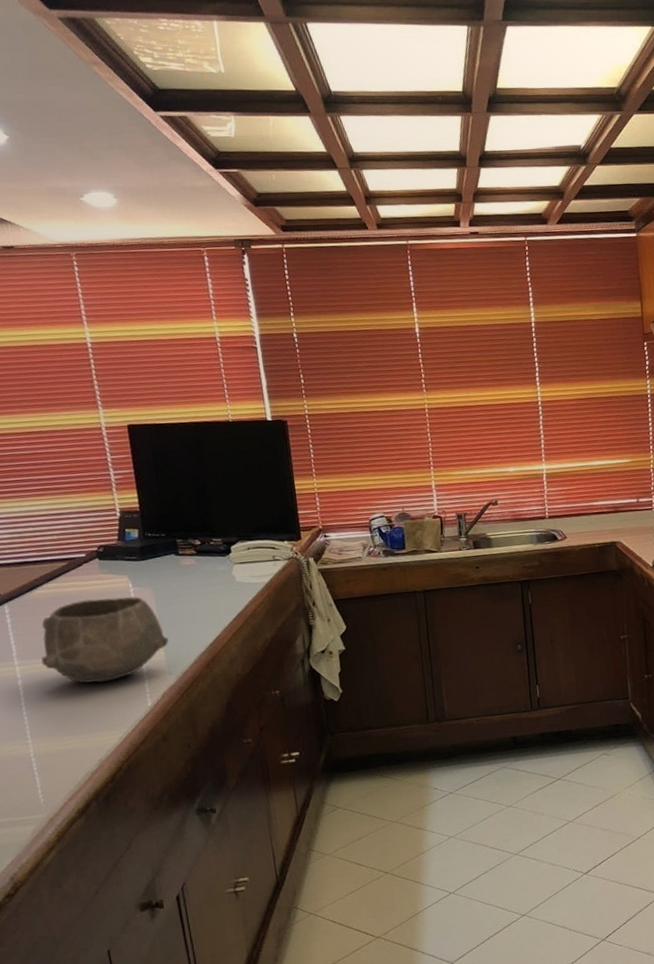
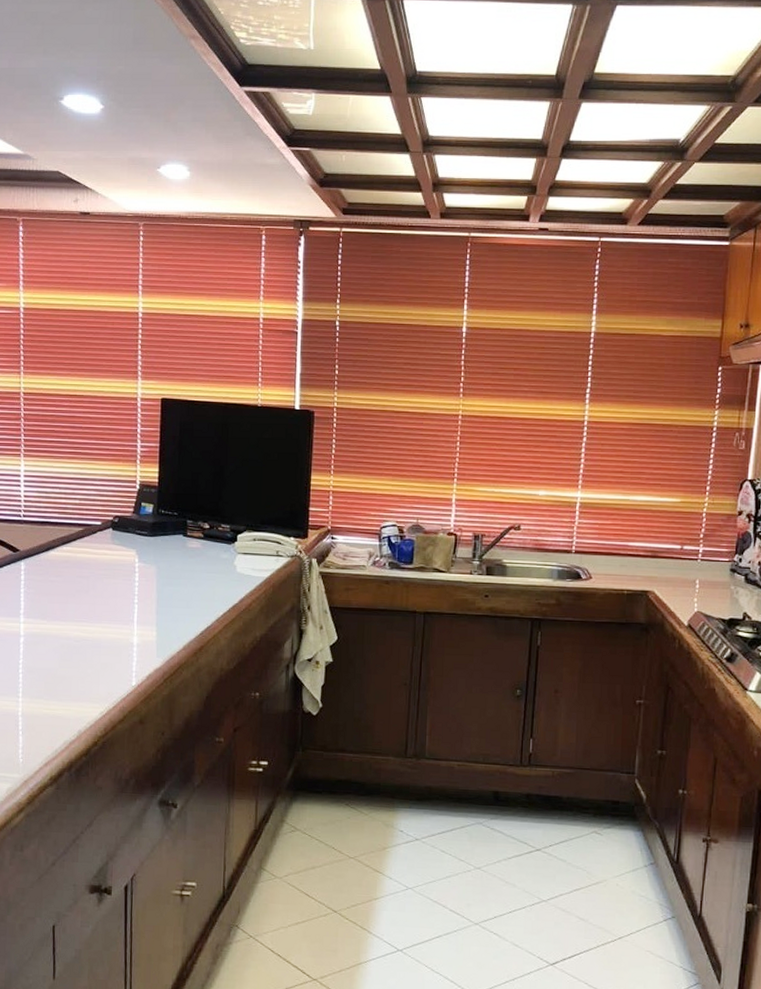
bowl: present [41,596,169,683] -> none [44,567,162,654]

